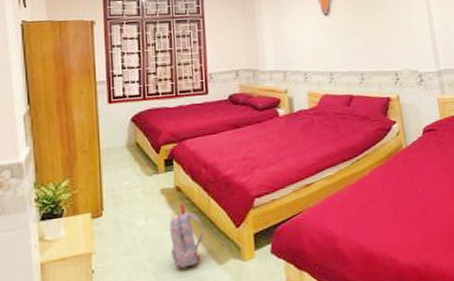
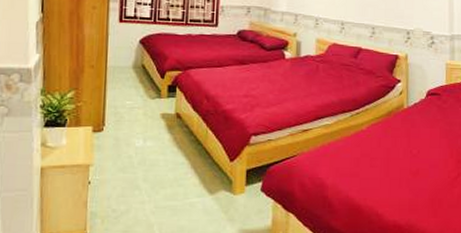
backpack: present [169,203,204,269] -> none [165,130,198,192]

